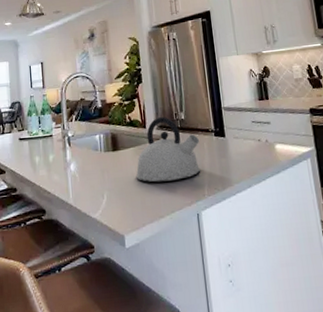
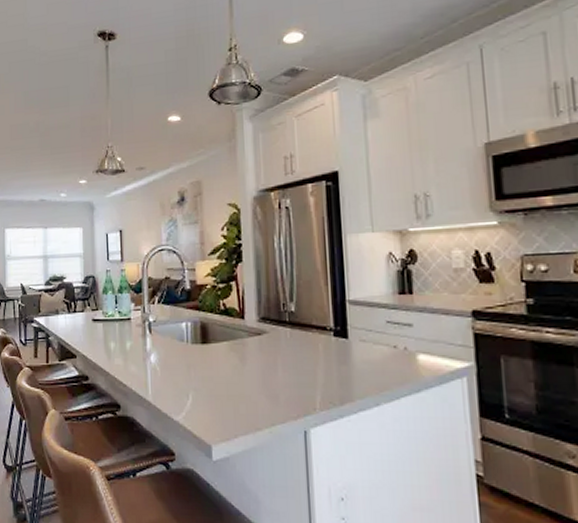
kettle: present [136,117,201,182] -> none [229,307,314,387]

